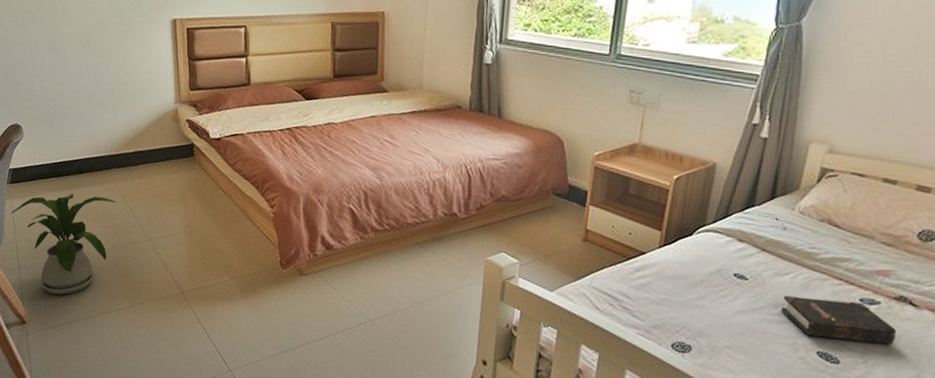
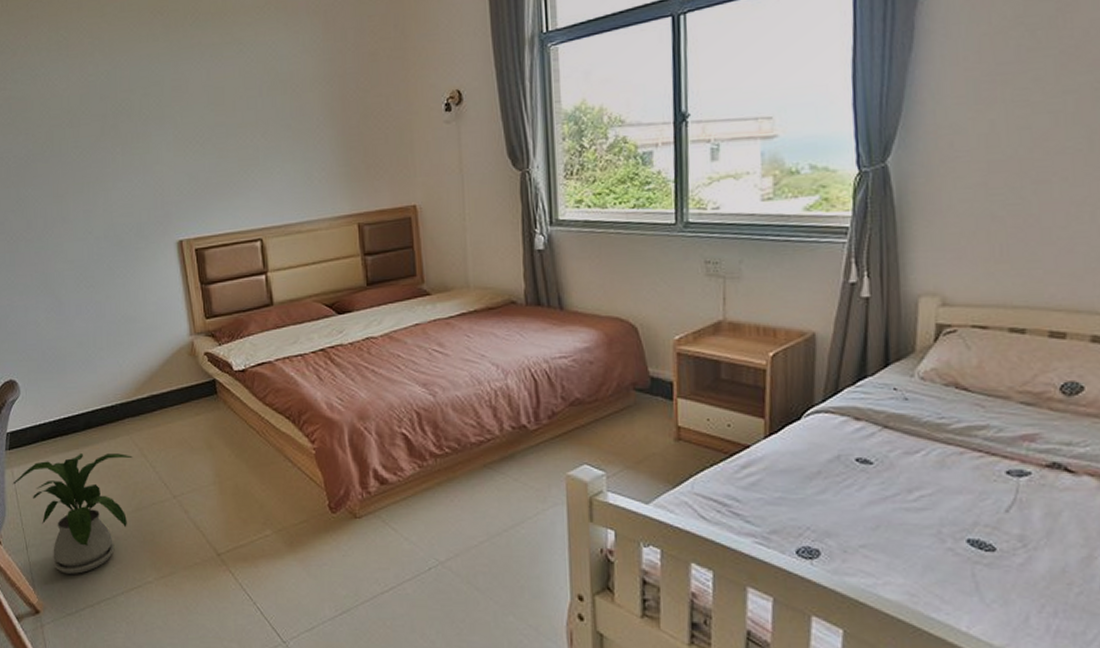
hardback book: present [780,295,897,345] -> none [916,475,1057,523]

